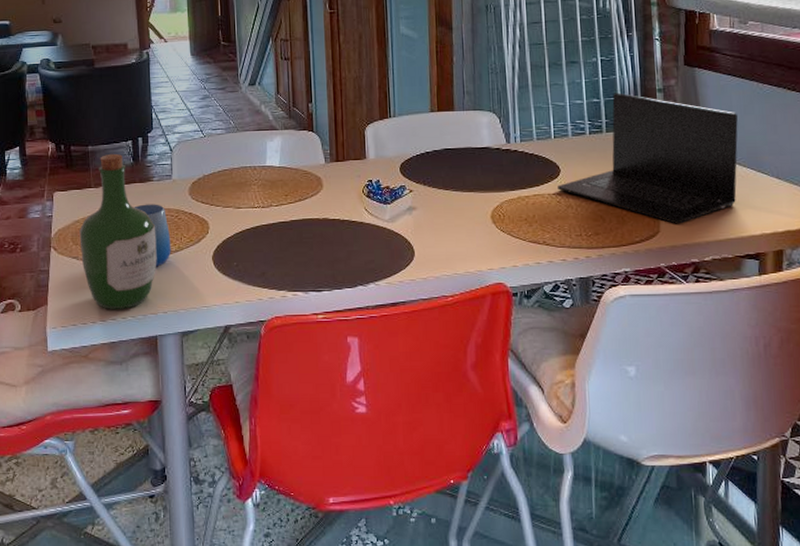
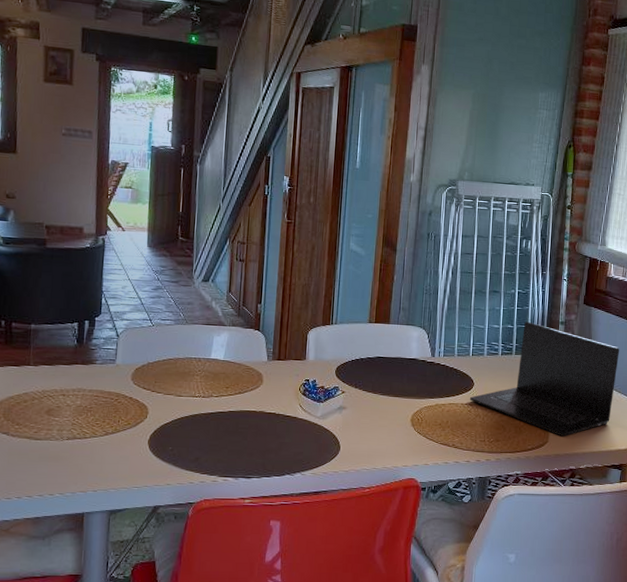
wine bottle: present [79,153,157,309] -> none [11,333,94,486]
cup: present [134,204,171,267] -> none [73,385,109,447]

